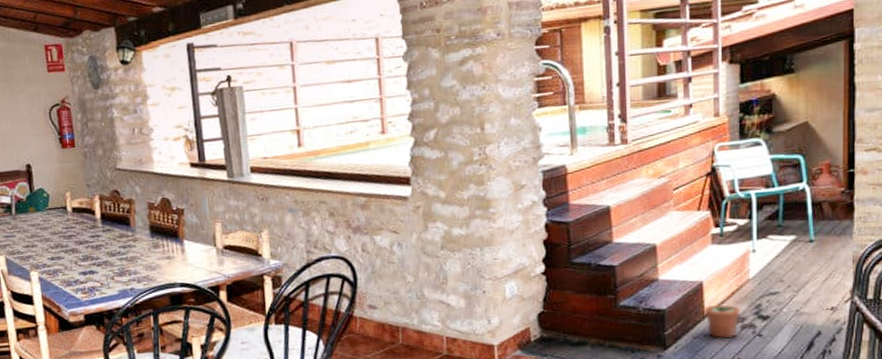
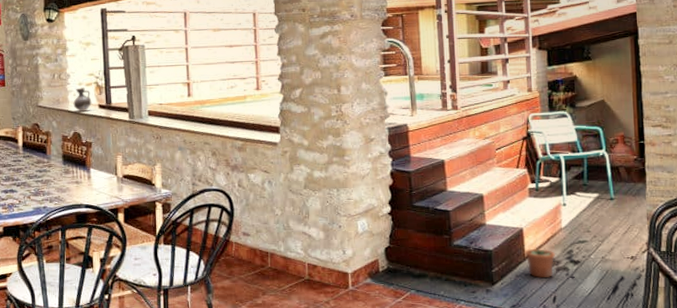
ceramic jug: none [159,143,182,173] -> present [73,87,92,111]

